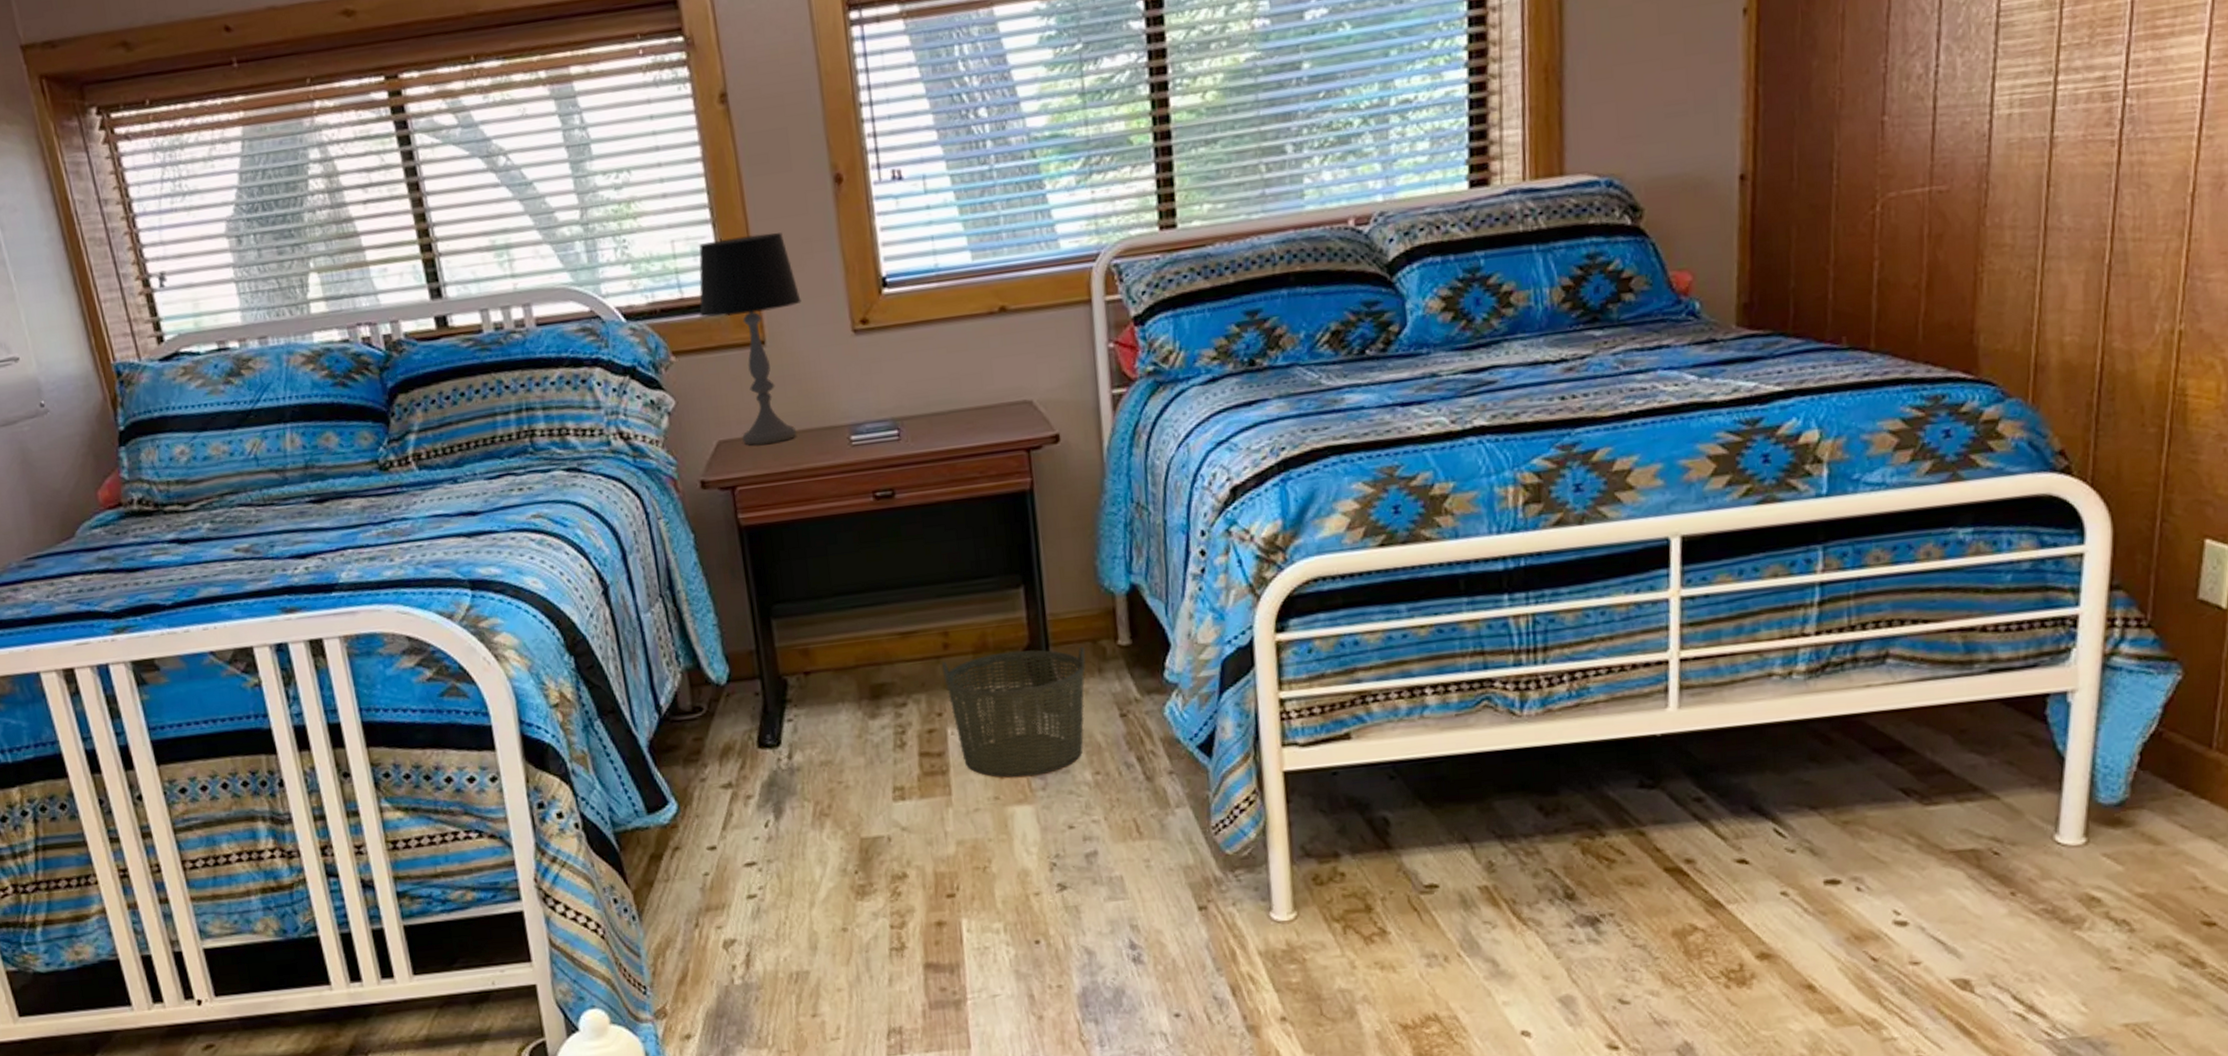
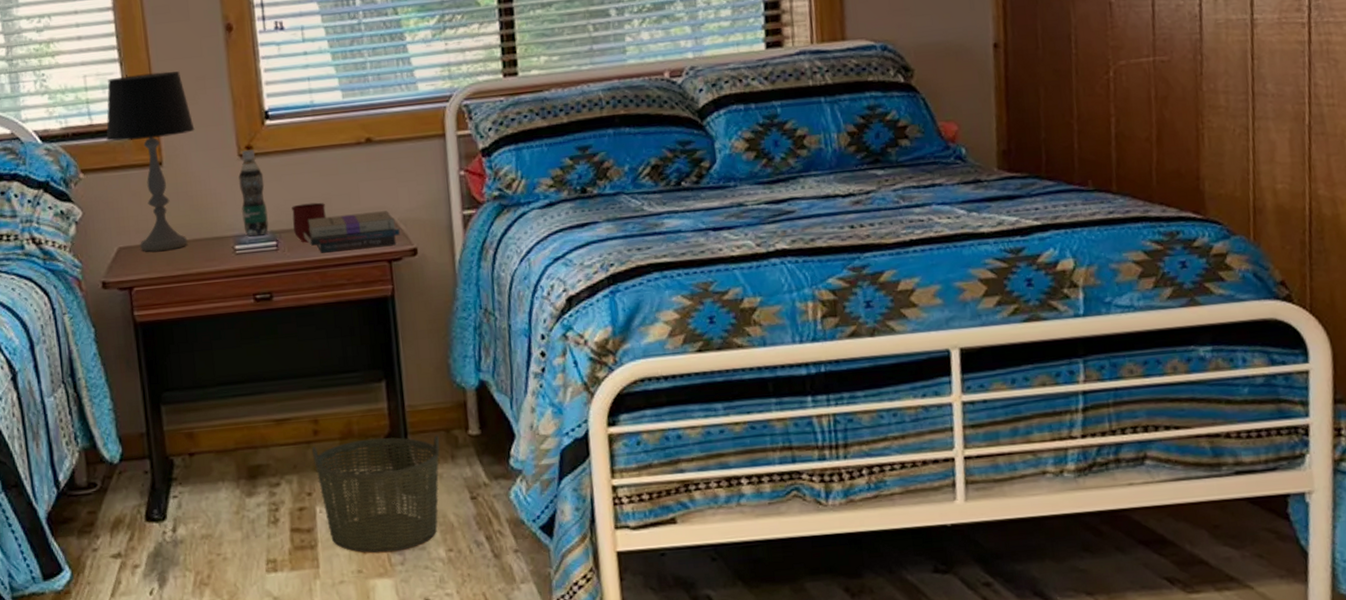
bottle: none [853,323,889,425] -> present [238,149,269,237]
mug: none [915,383,955,431] -> present [292,202,326,243]
books: none [929,391,1040,443] -> present [304,210,400,253]

